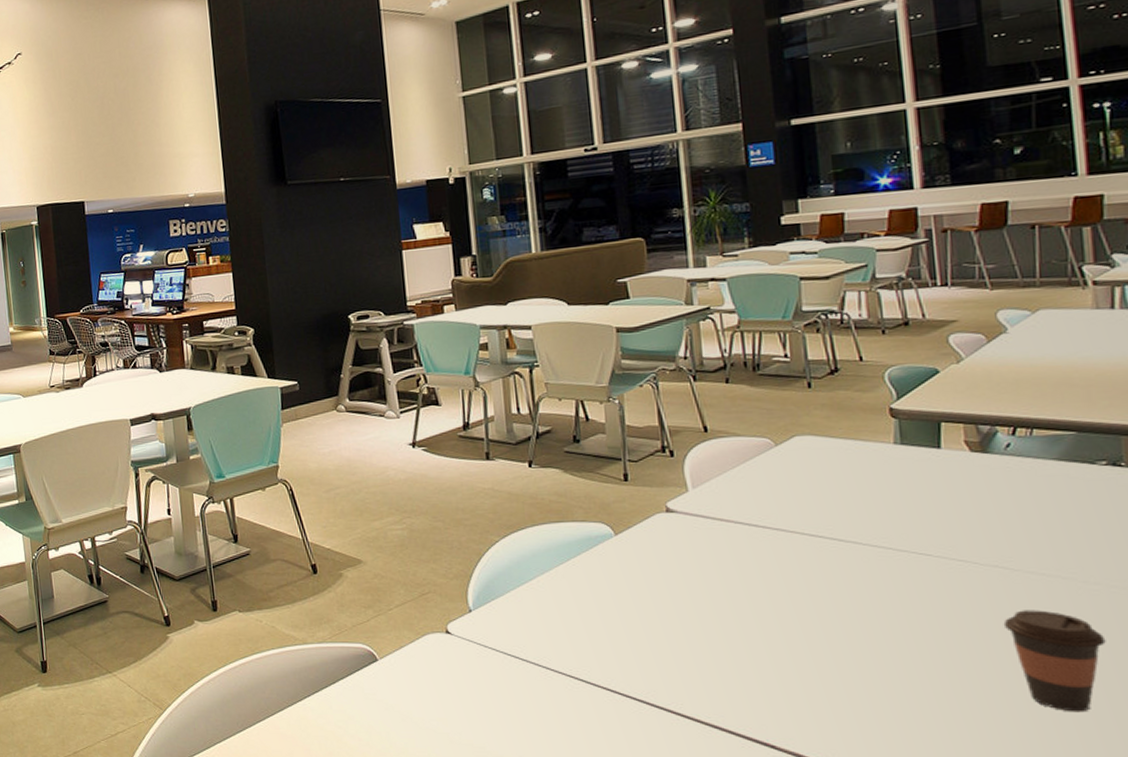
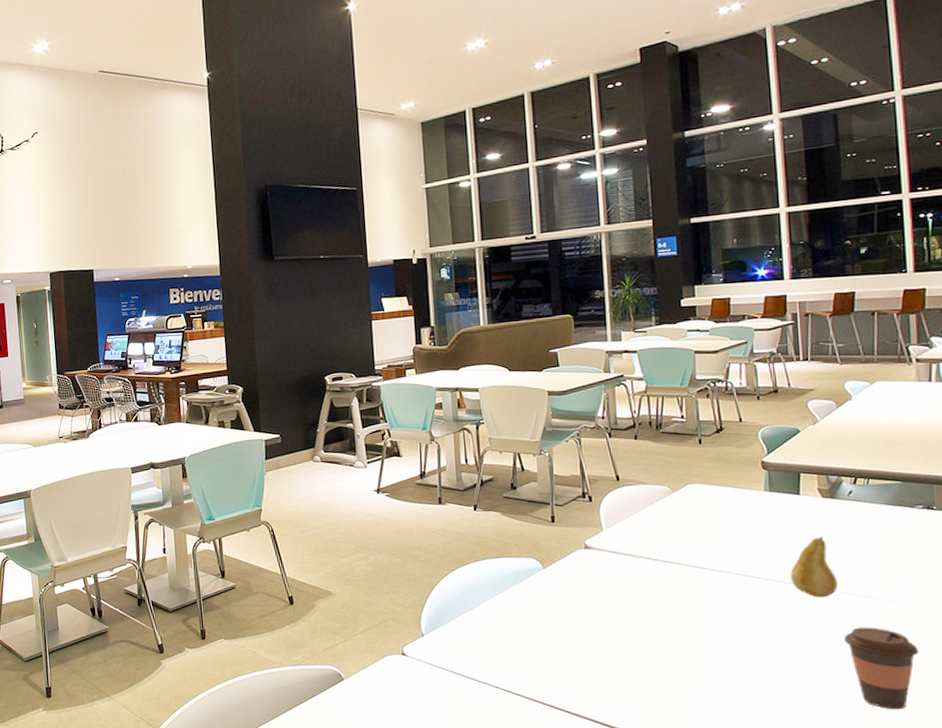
fruit: none [930,499,994,574] -> present [790,537,838,598]

